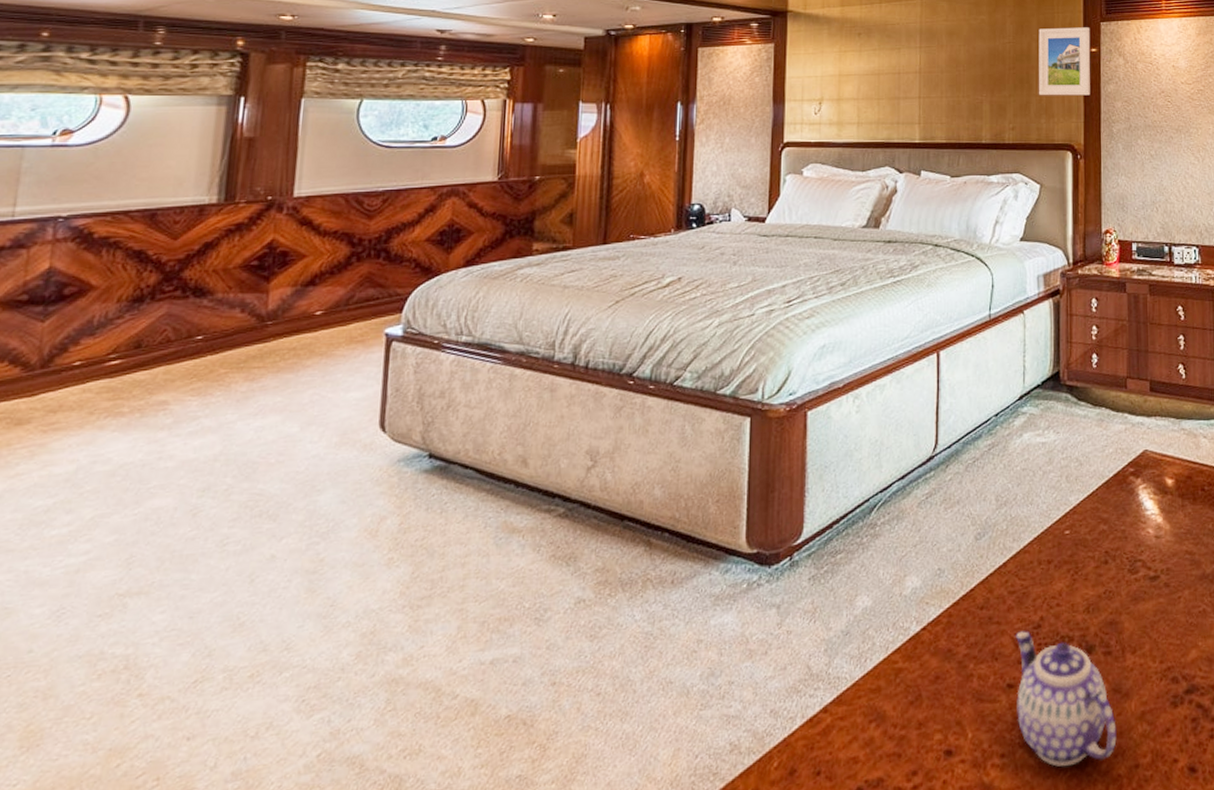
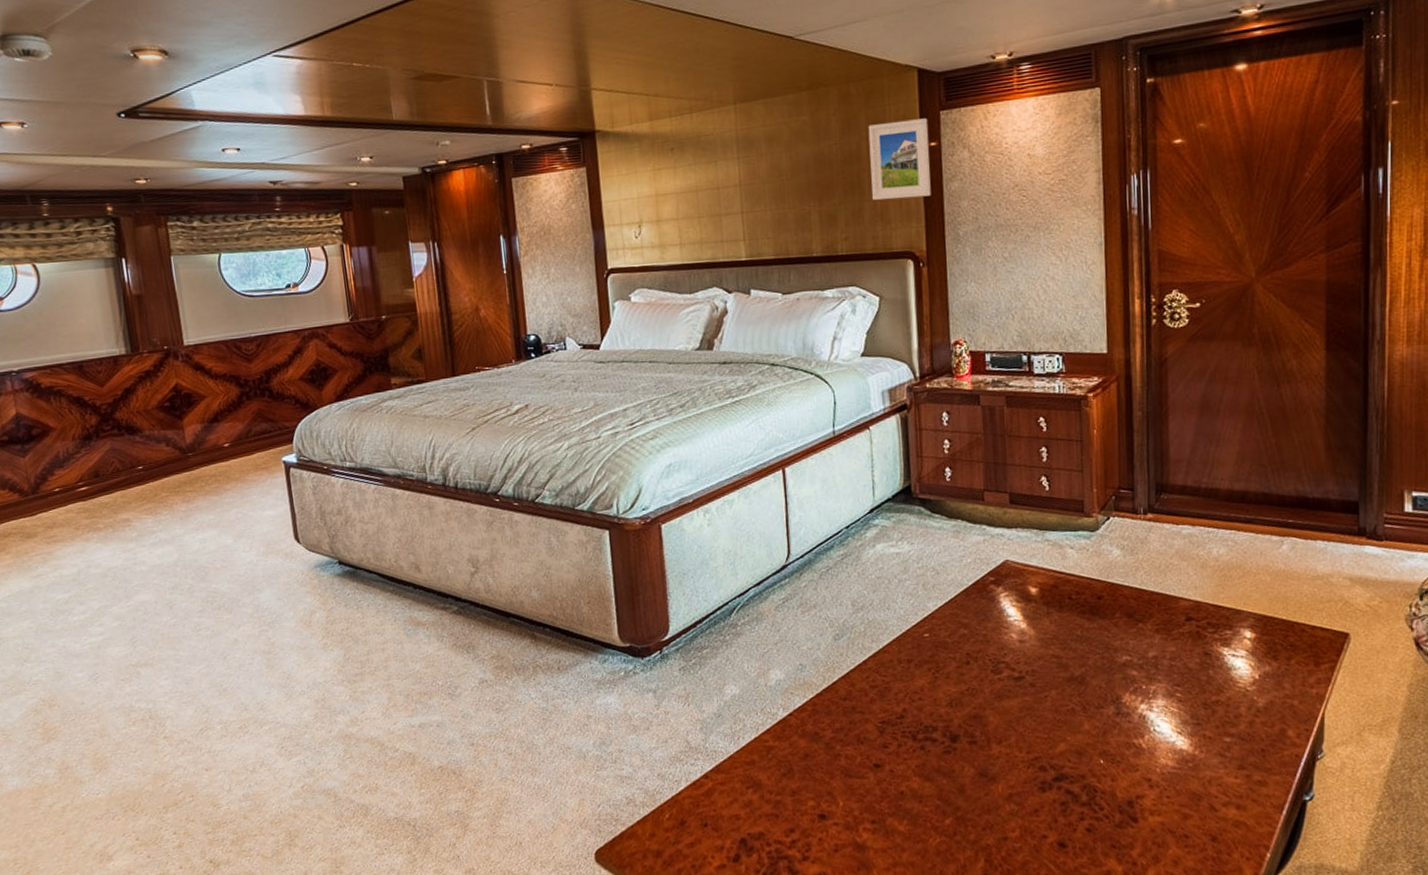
teapot: present [1015,631,1117,767] -> none [879,720,984,835]

